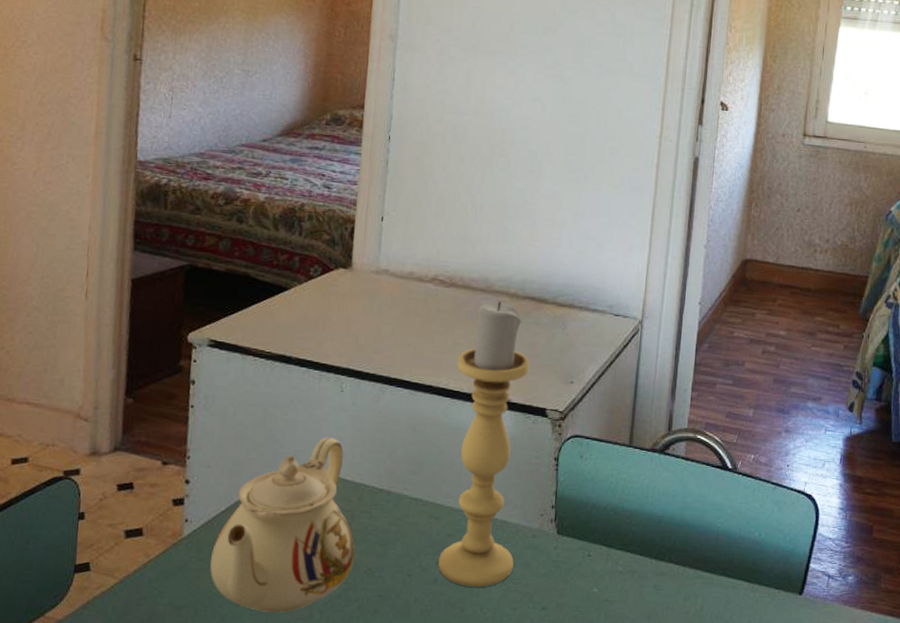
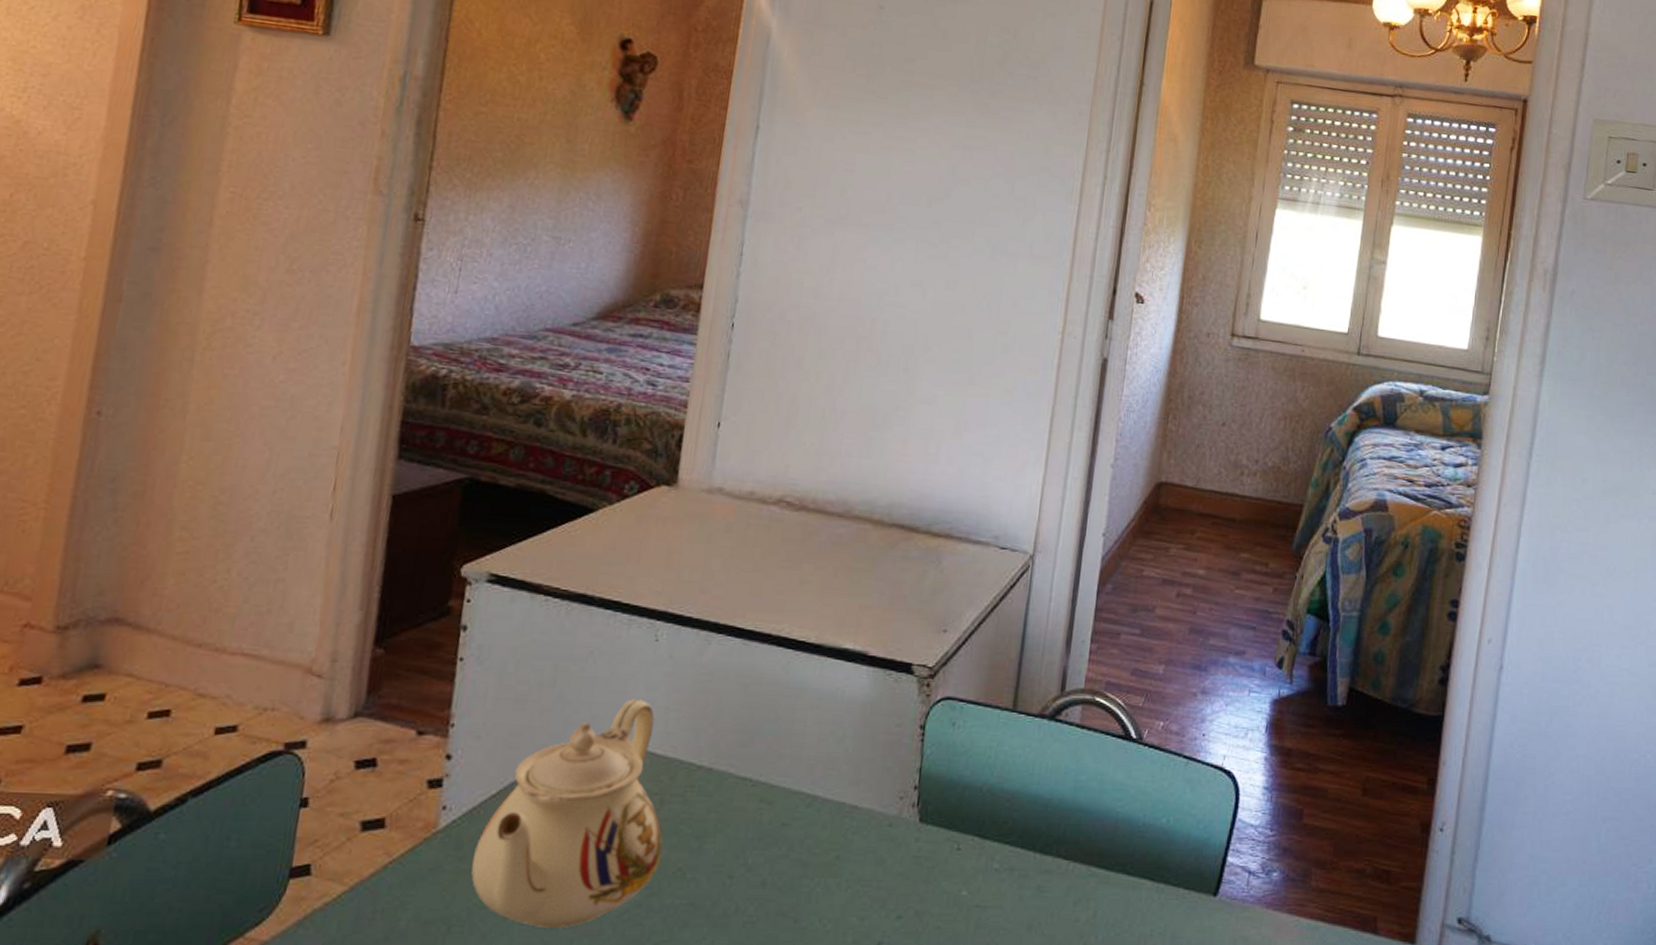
candle holder: present [438,301,530,587] -> none [768,529,895,891]

